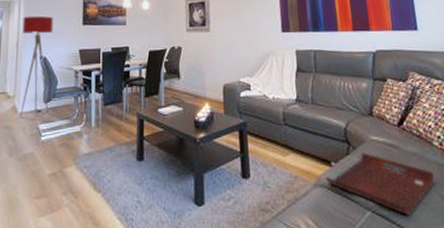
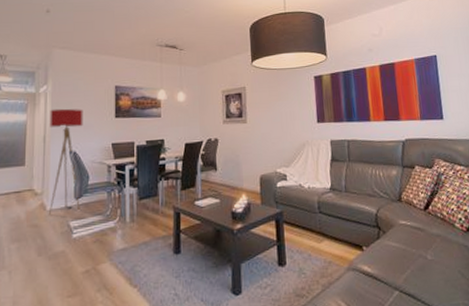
serving tray: present [325,152,435,216] -> none [357,236,456,293]

